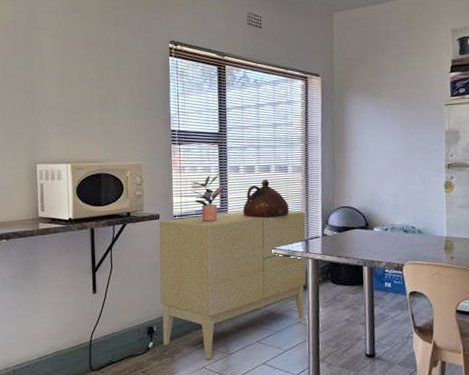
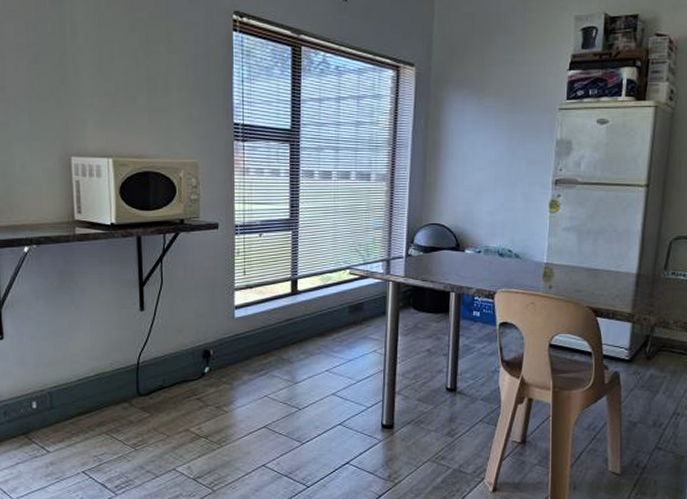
sideboard: present [158,210,307,360] -> none [217,223,388,388]
potted plant: present [190,173,227,221] -> none [256,177,299,234]
ceramic jug: present [243,179,289,218] -> none [316,187,370,233]

